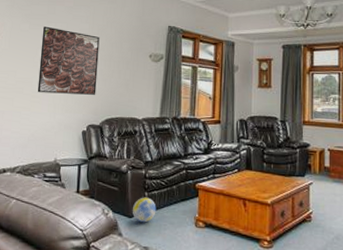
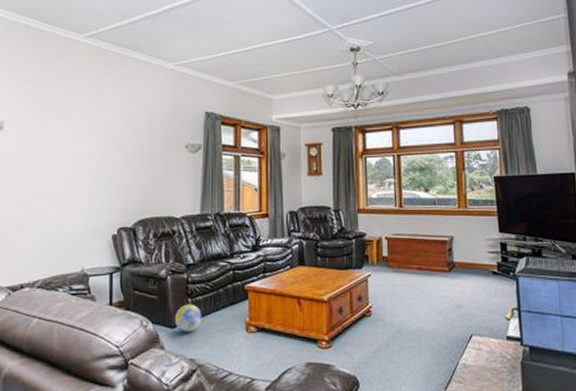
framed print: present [37,26,100,95] -> none [56,118,127,195]

